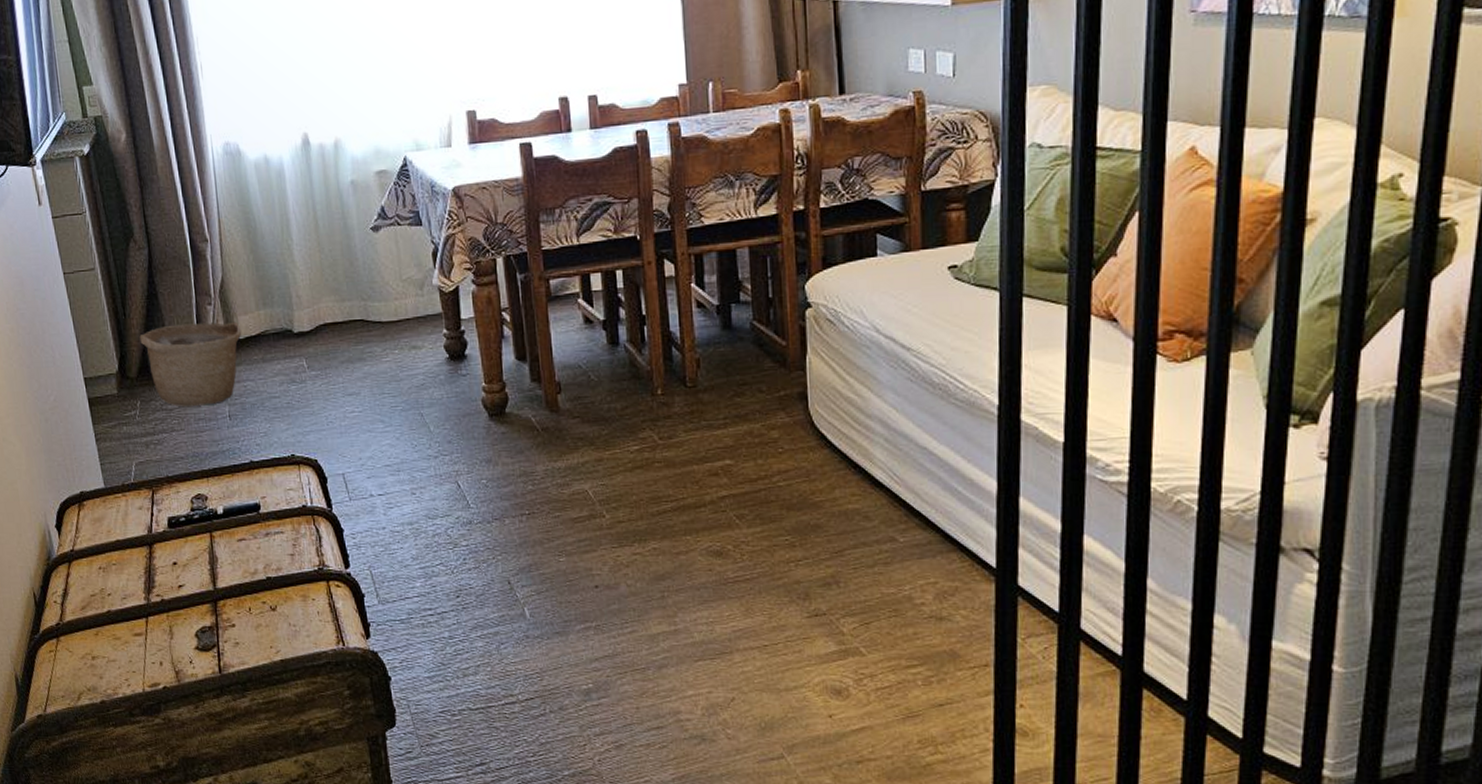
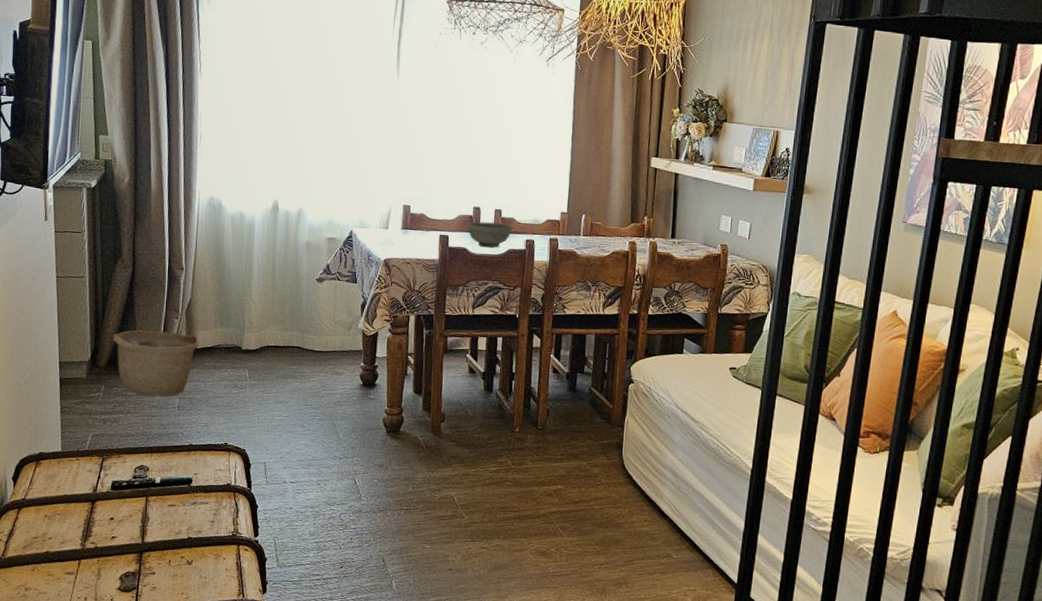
bowl: none [552,113,616,150] -> present [466,221,513,248]

